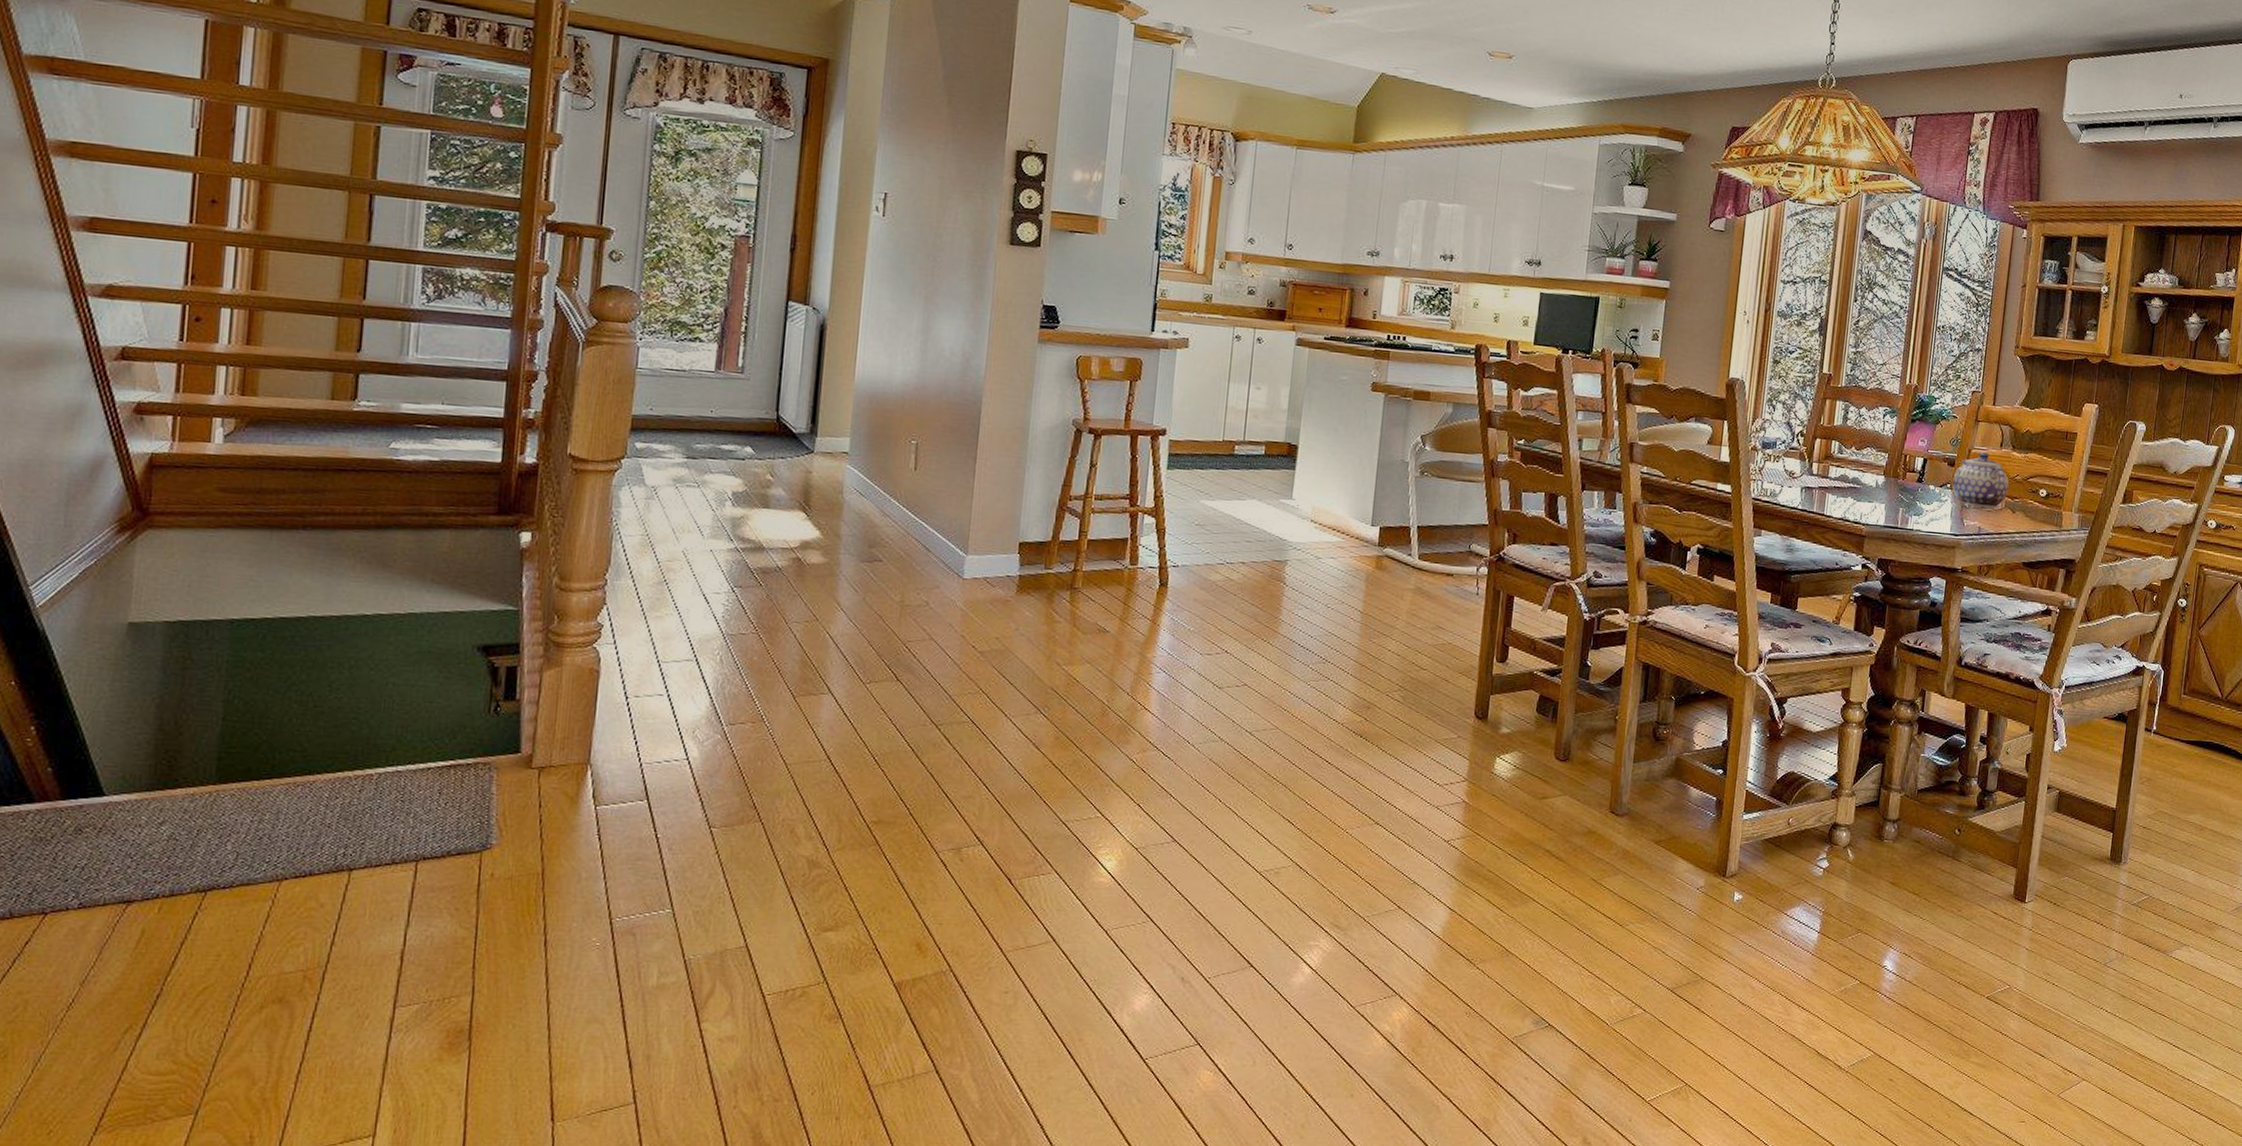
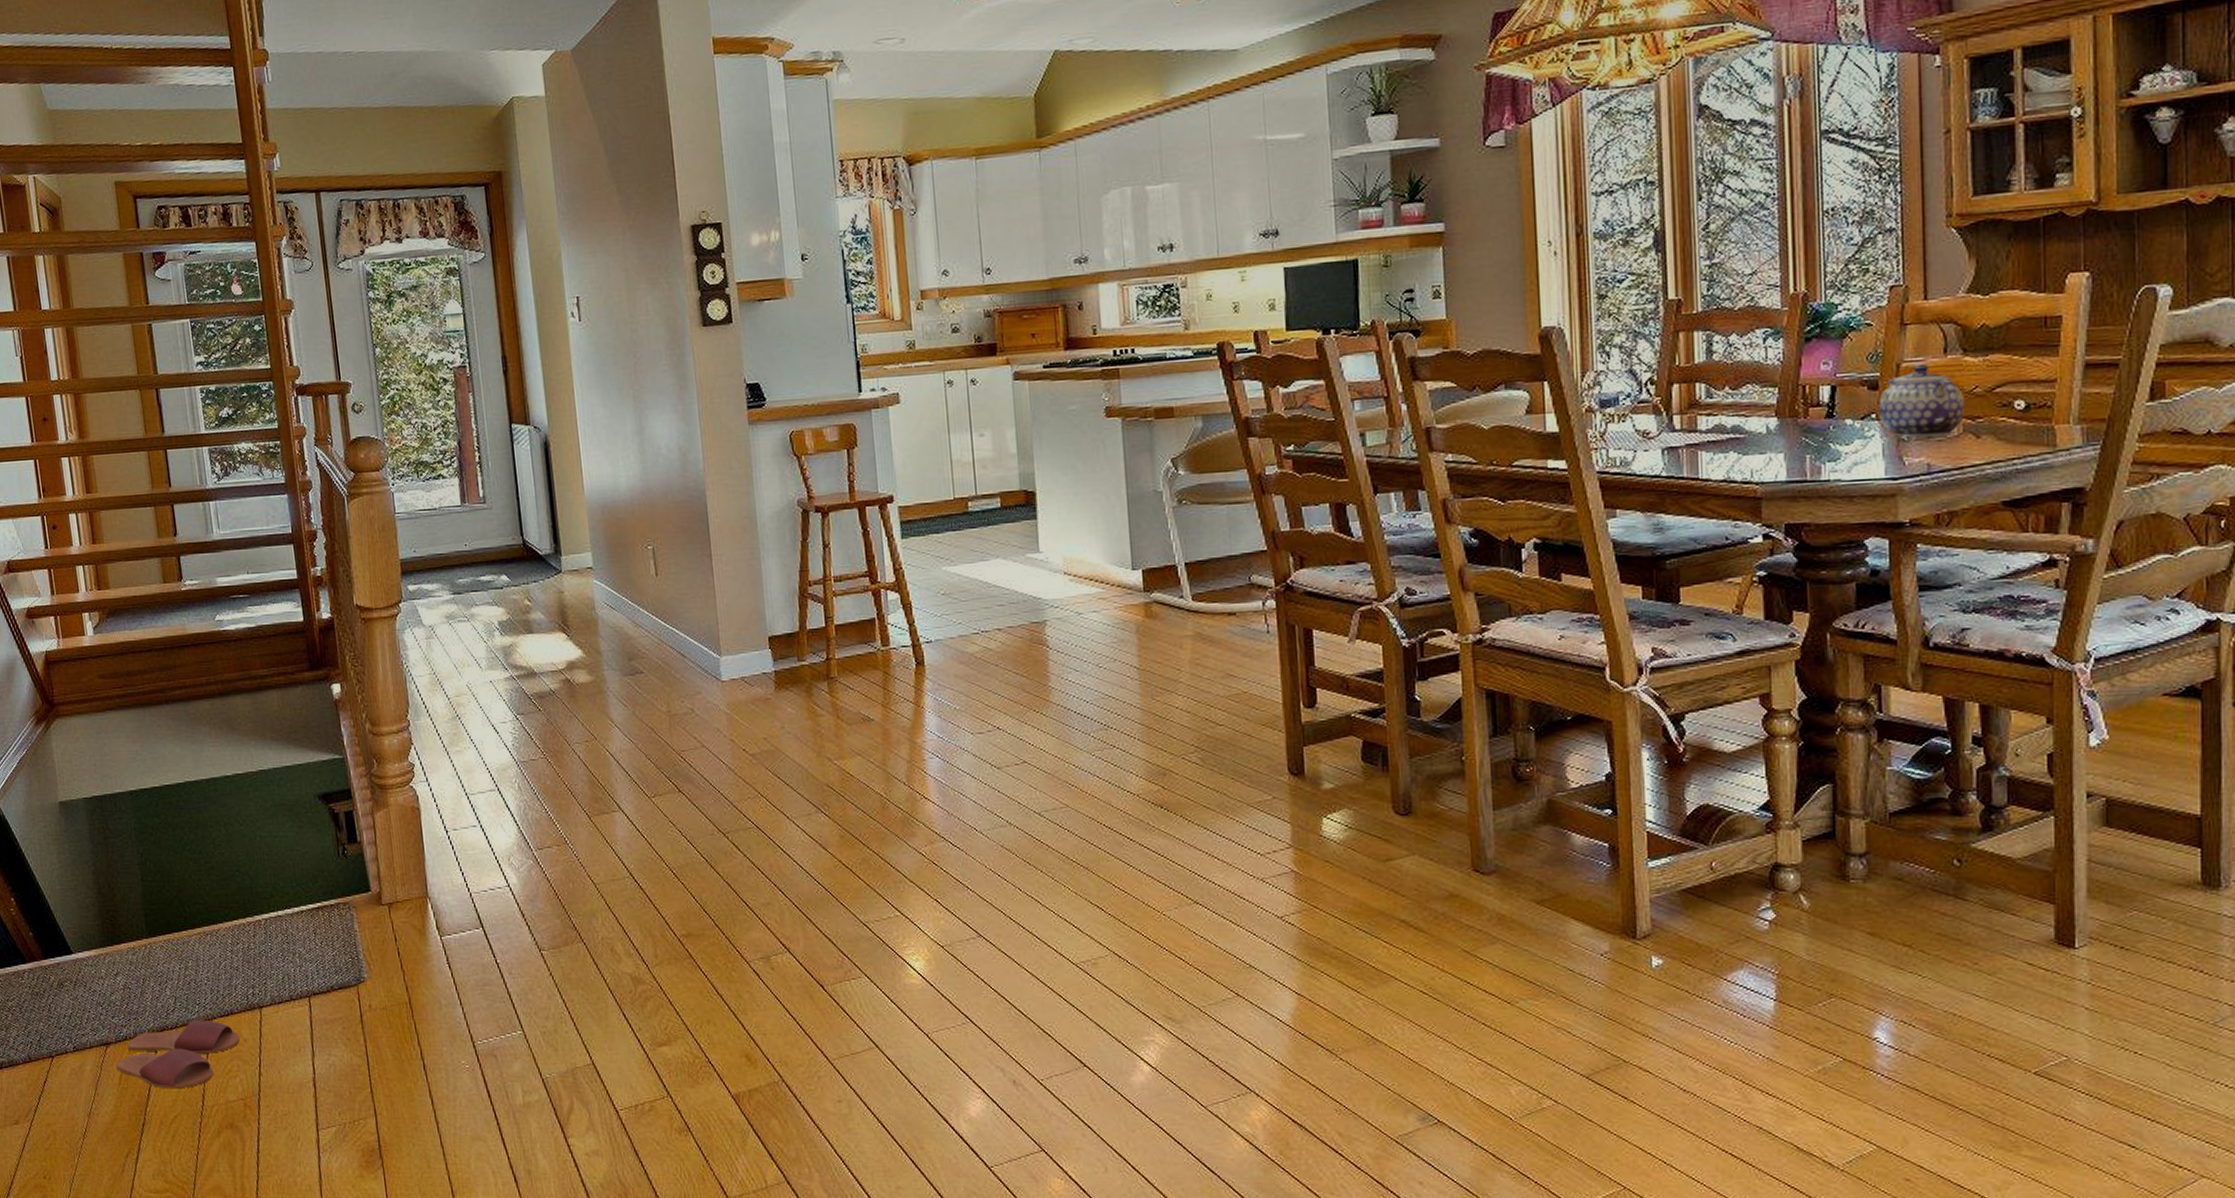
slippers: none [134,879,315,957] -> present [115,1019,240,1089]

